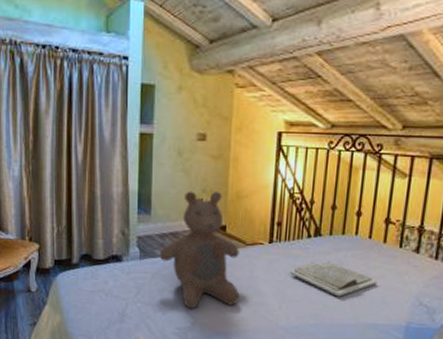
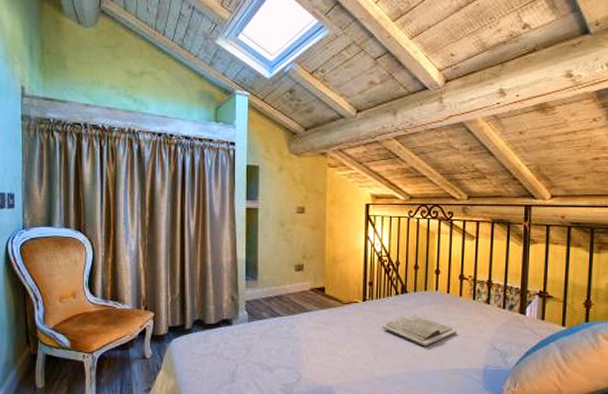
bear: present [159,191,240,309] -> none [266,256,340,366]

